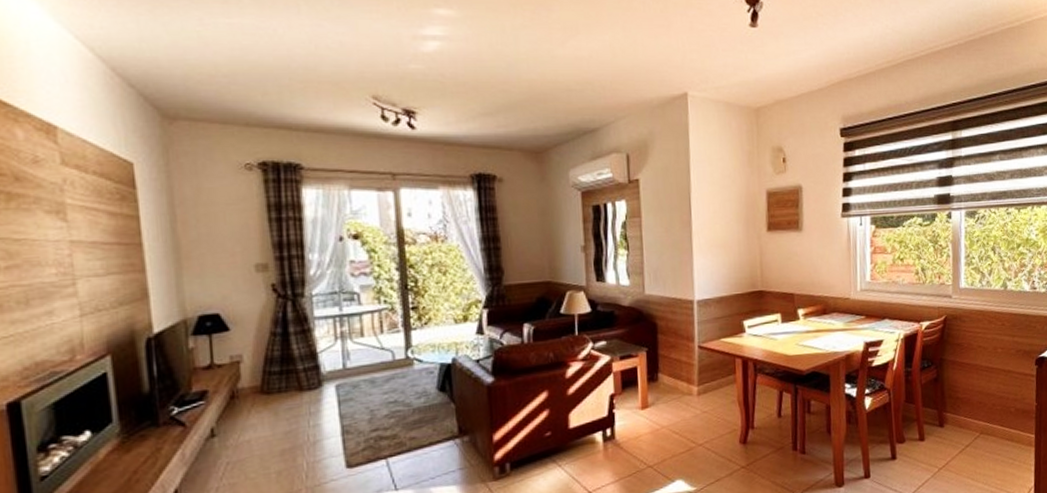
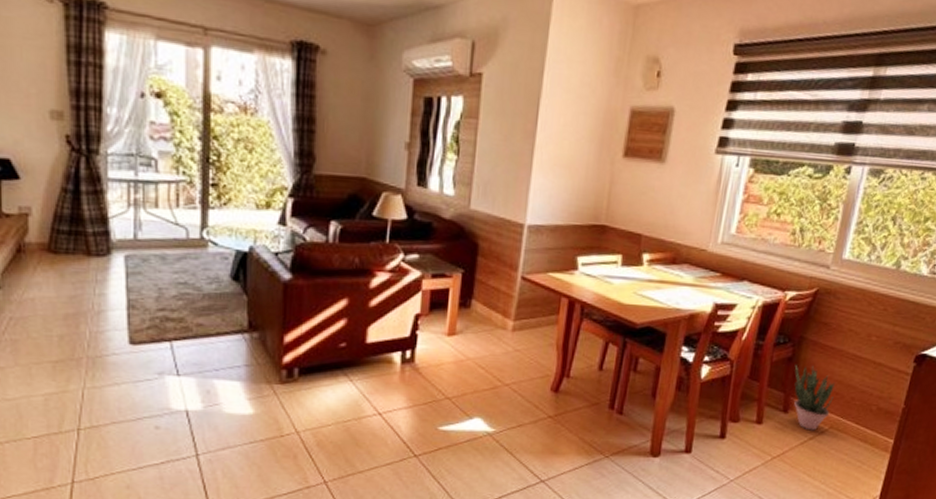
potted plant: none [942,382,978,440] -> present [794,364,835,431]

